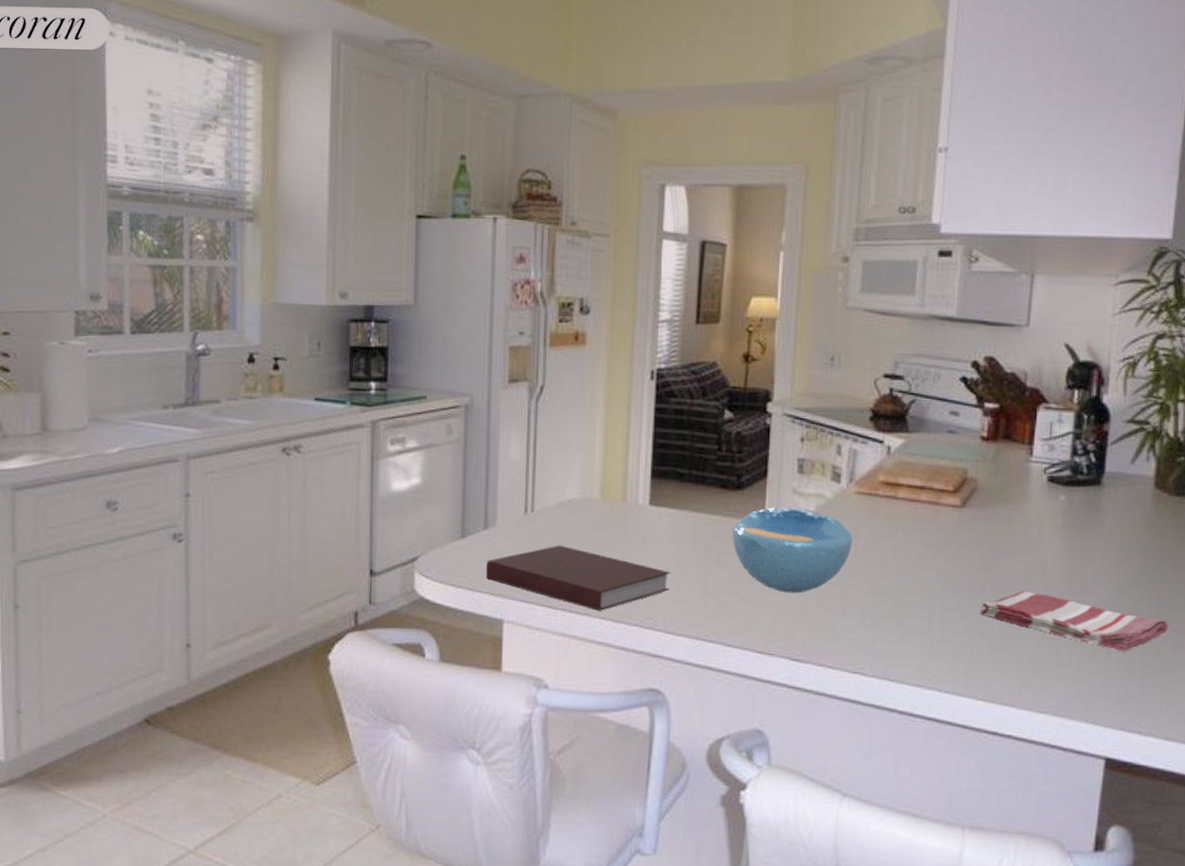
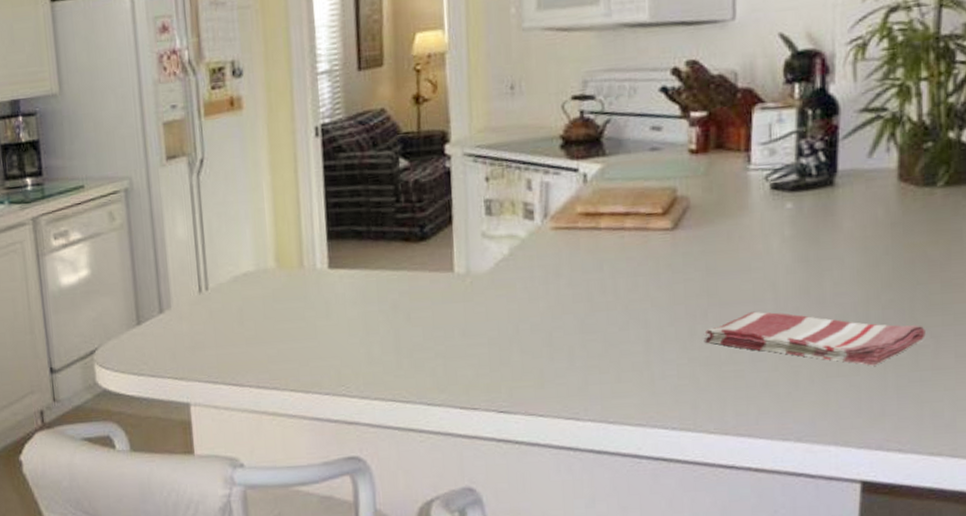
notebook: present [485,545,671,611] -> none [165,320,359,384]
bowl: present [732,506,853,593] -> none [420,251,554,344]

